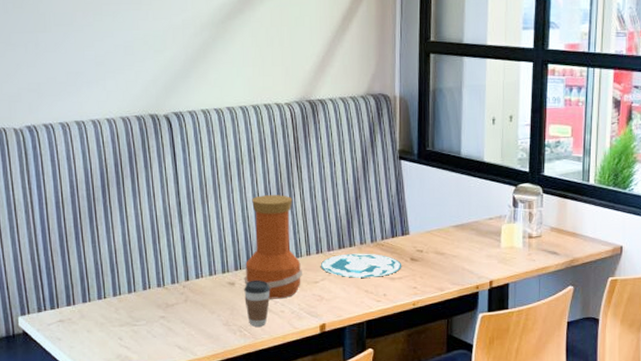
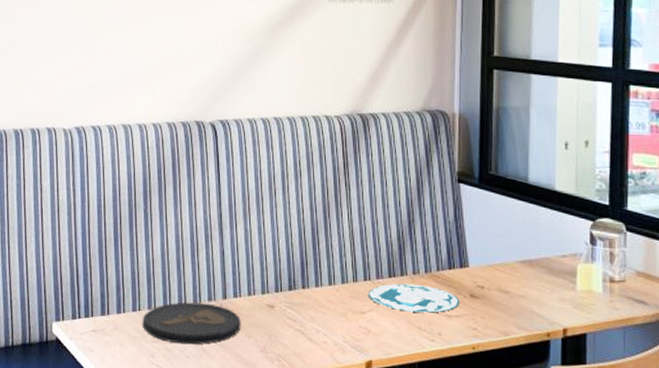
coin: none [108,286,204,325] -> present [142,302,241,345]
vase: present [244,195,302,299] -> none [284,212,348,328]
coffee cup: present [244,280,270,327] -> none [284,304,313,357]

